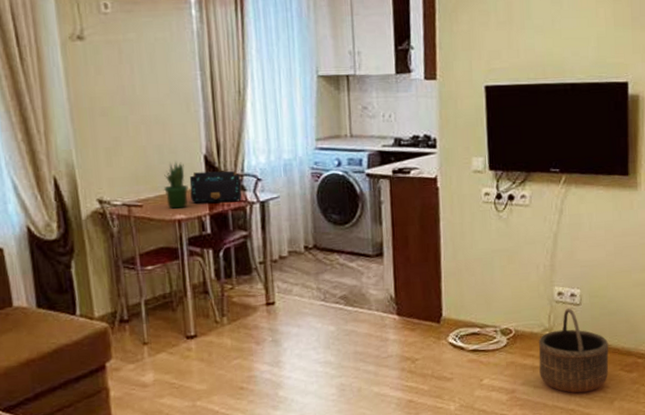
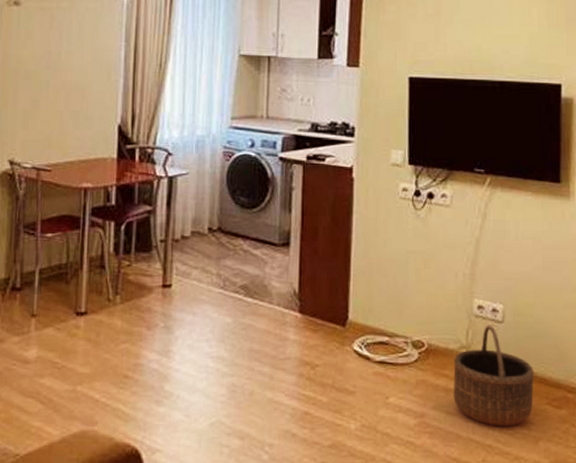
planter: present [164,161,189,209] -> none [75,128,99,176]
handbag: present [189,170,242,204] -> none [100,141,152,175]

